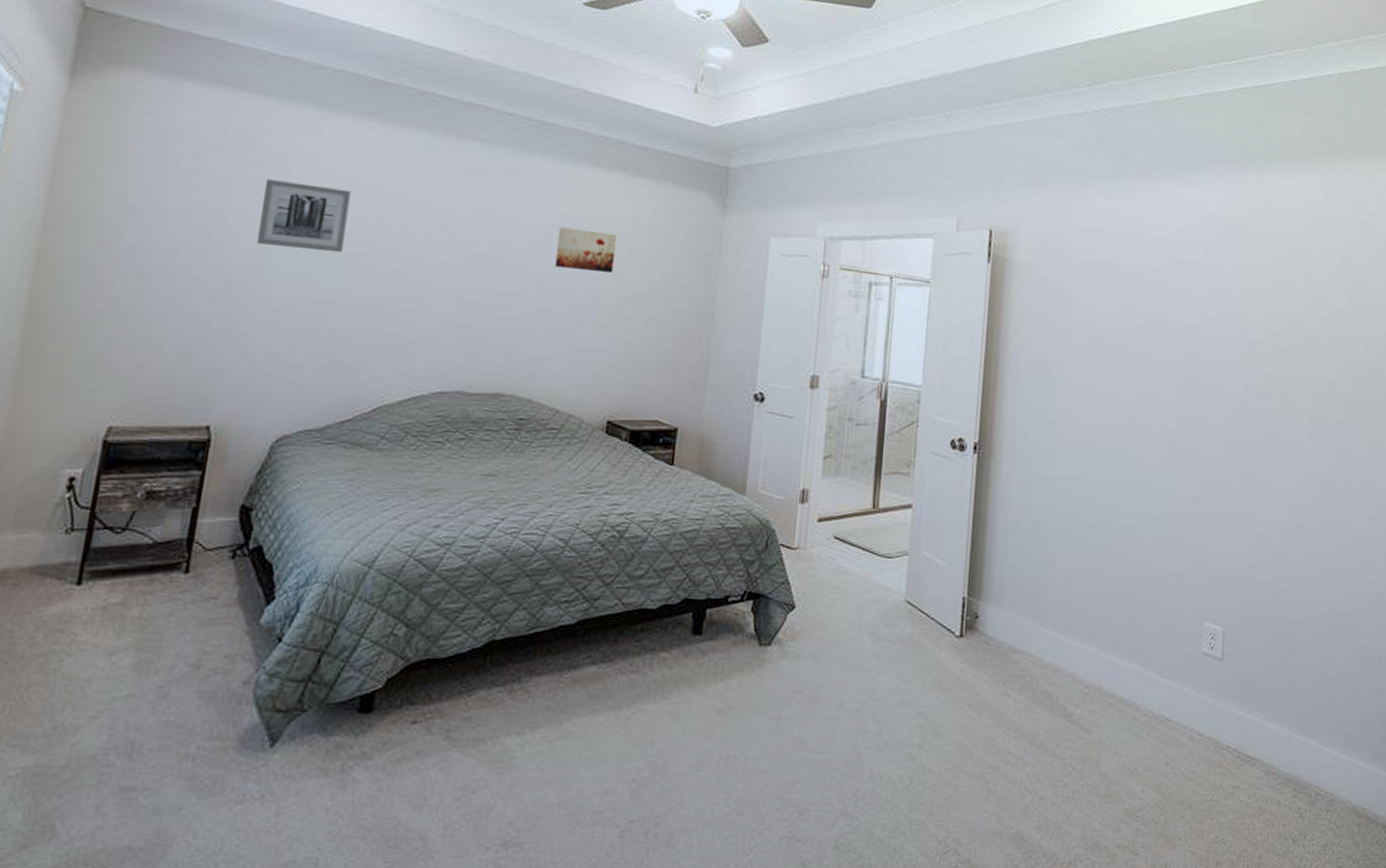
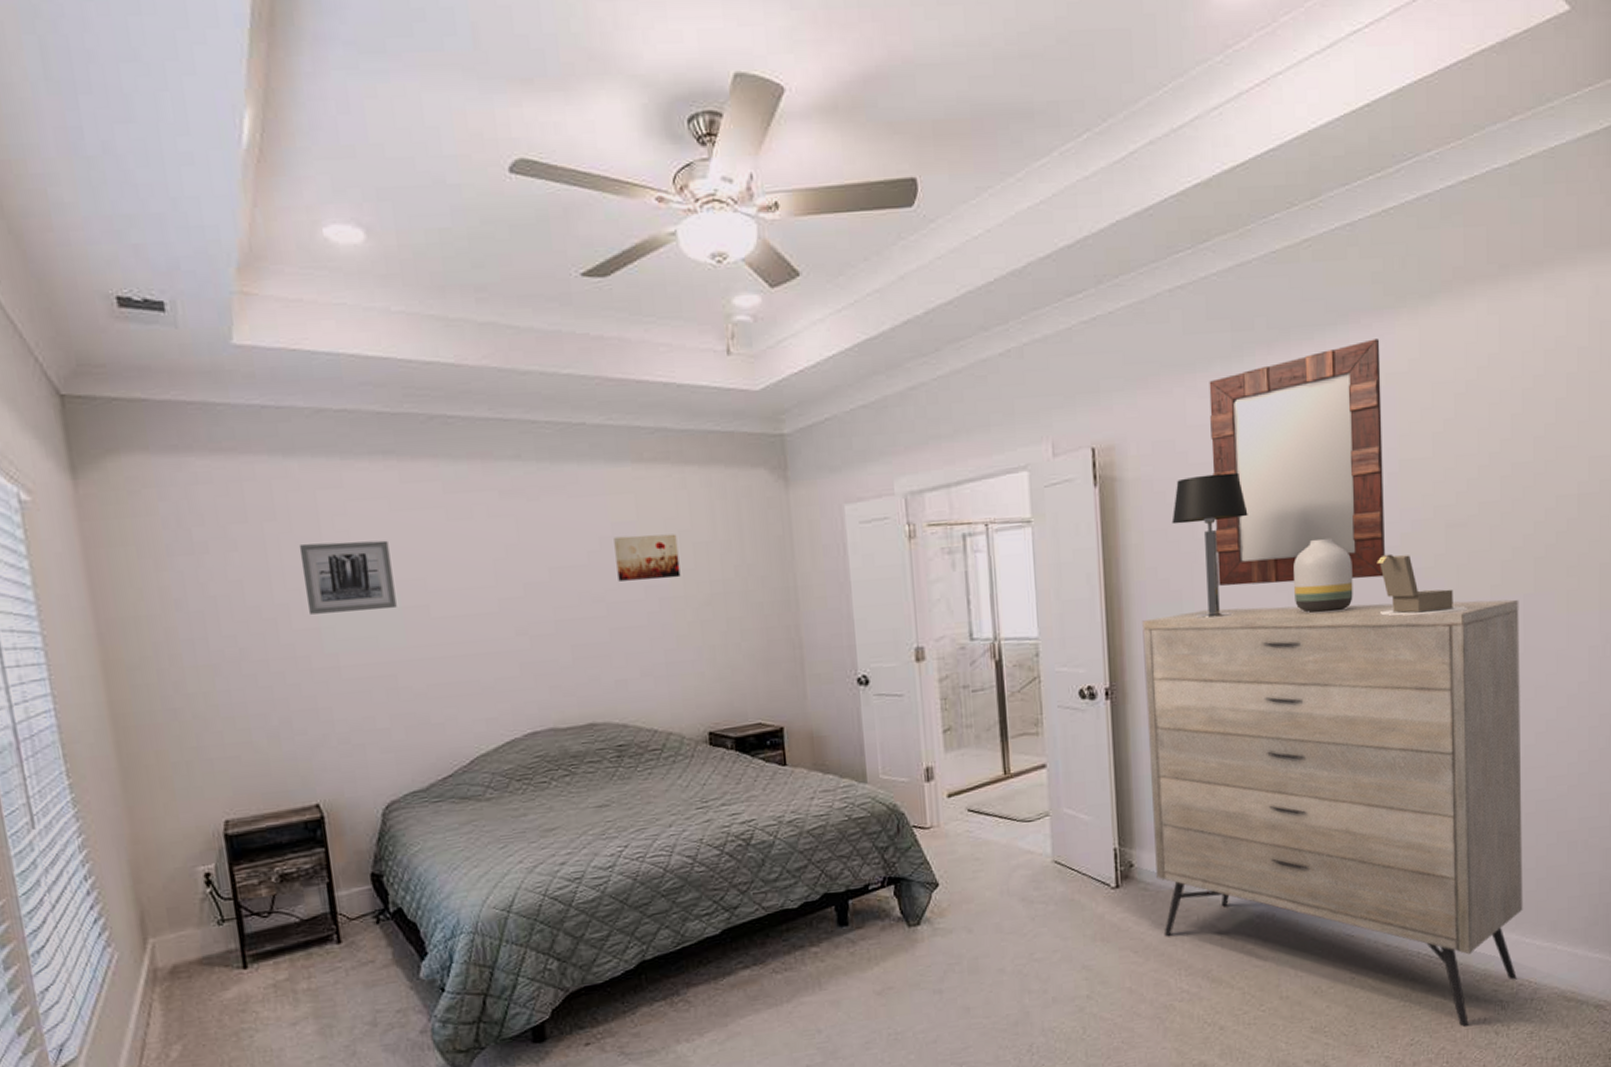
dresser: none [998,386,1332,830] -> present [1142,599,1523,1026]
table lamp: none [1049,269,1114,397] -> present [1171,472,1248,619]
home mirror: none [1083,186,1232,385] -> present [1209,338,1385,586]
vase: none [1146,343,1197,409] -> present [1293,539,1353,613]
jewelry box: none [1216,366,1289,428] -> present [1377,553,1467,616]

